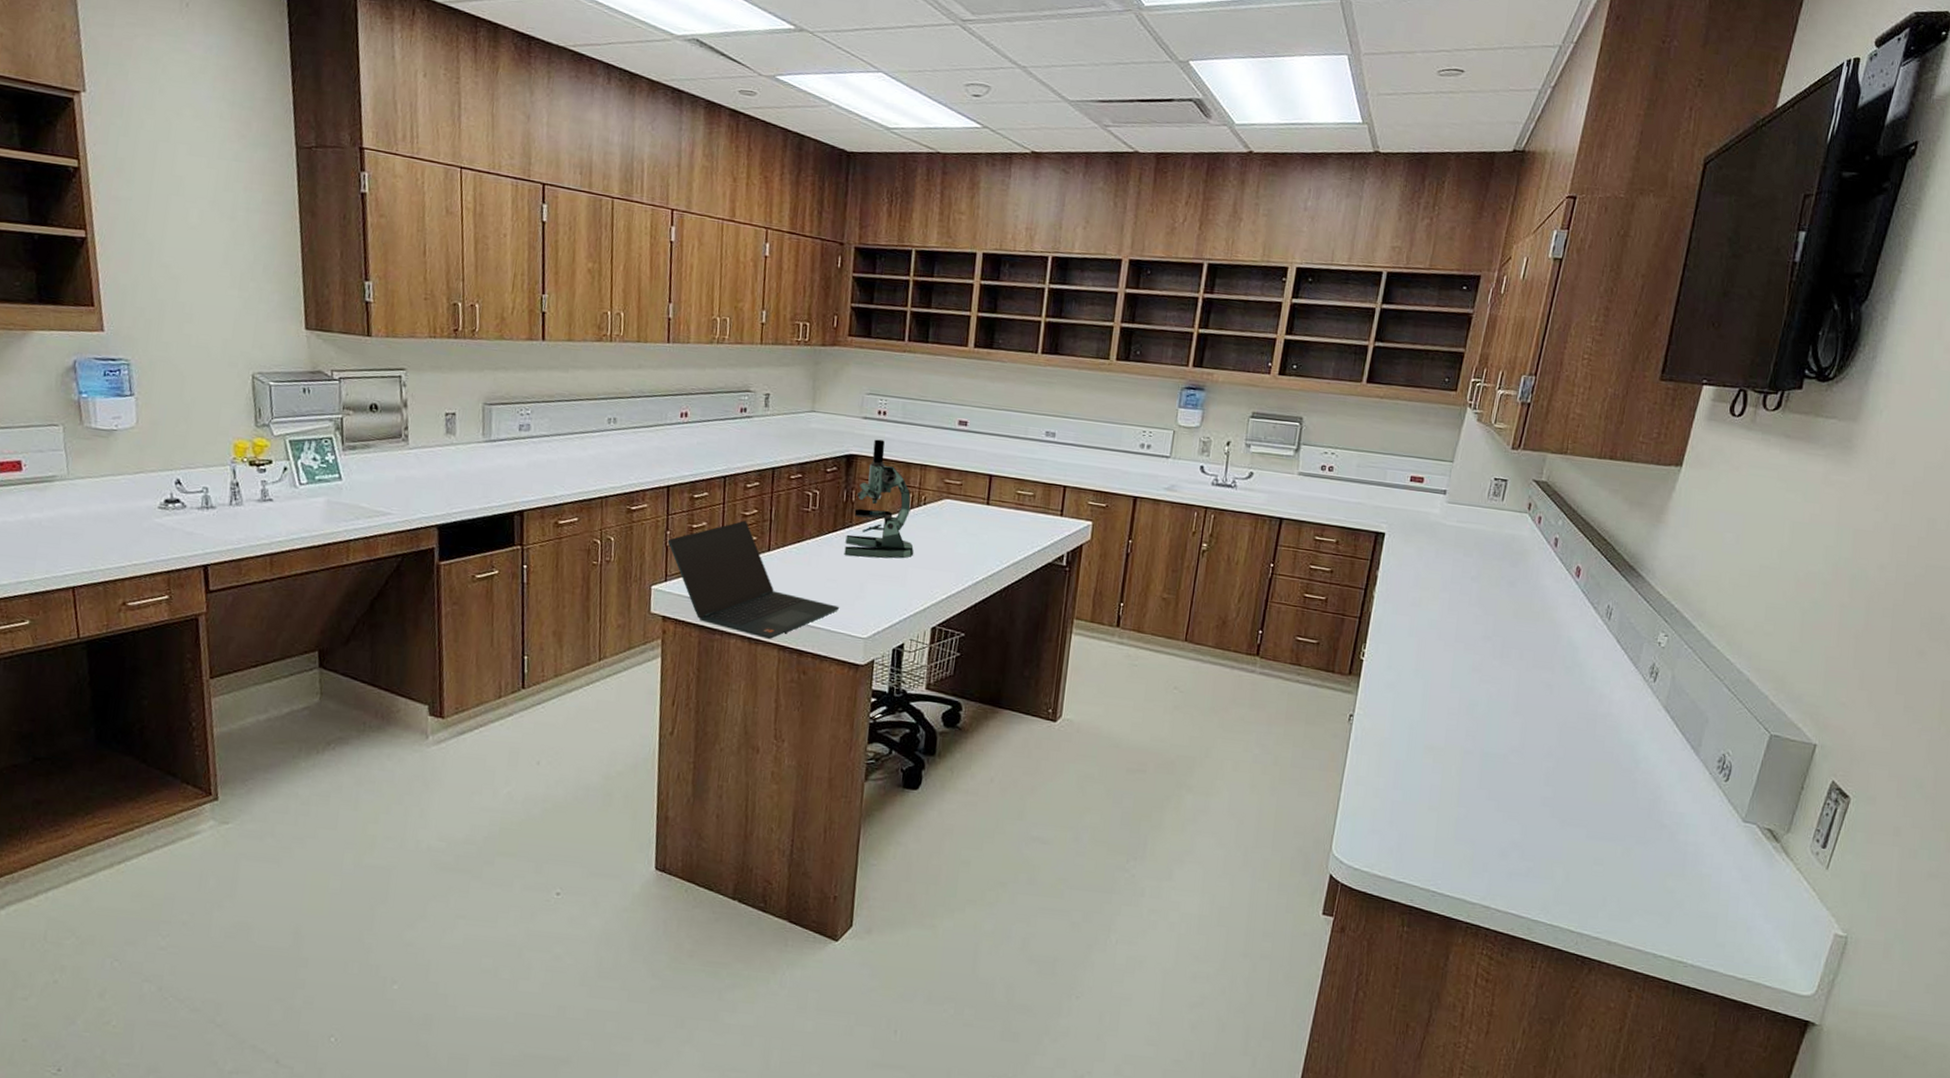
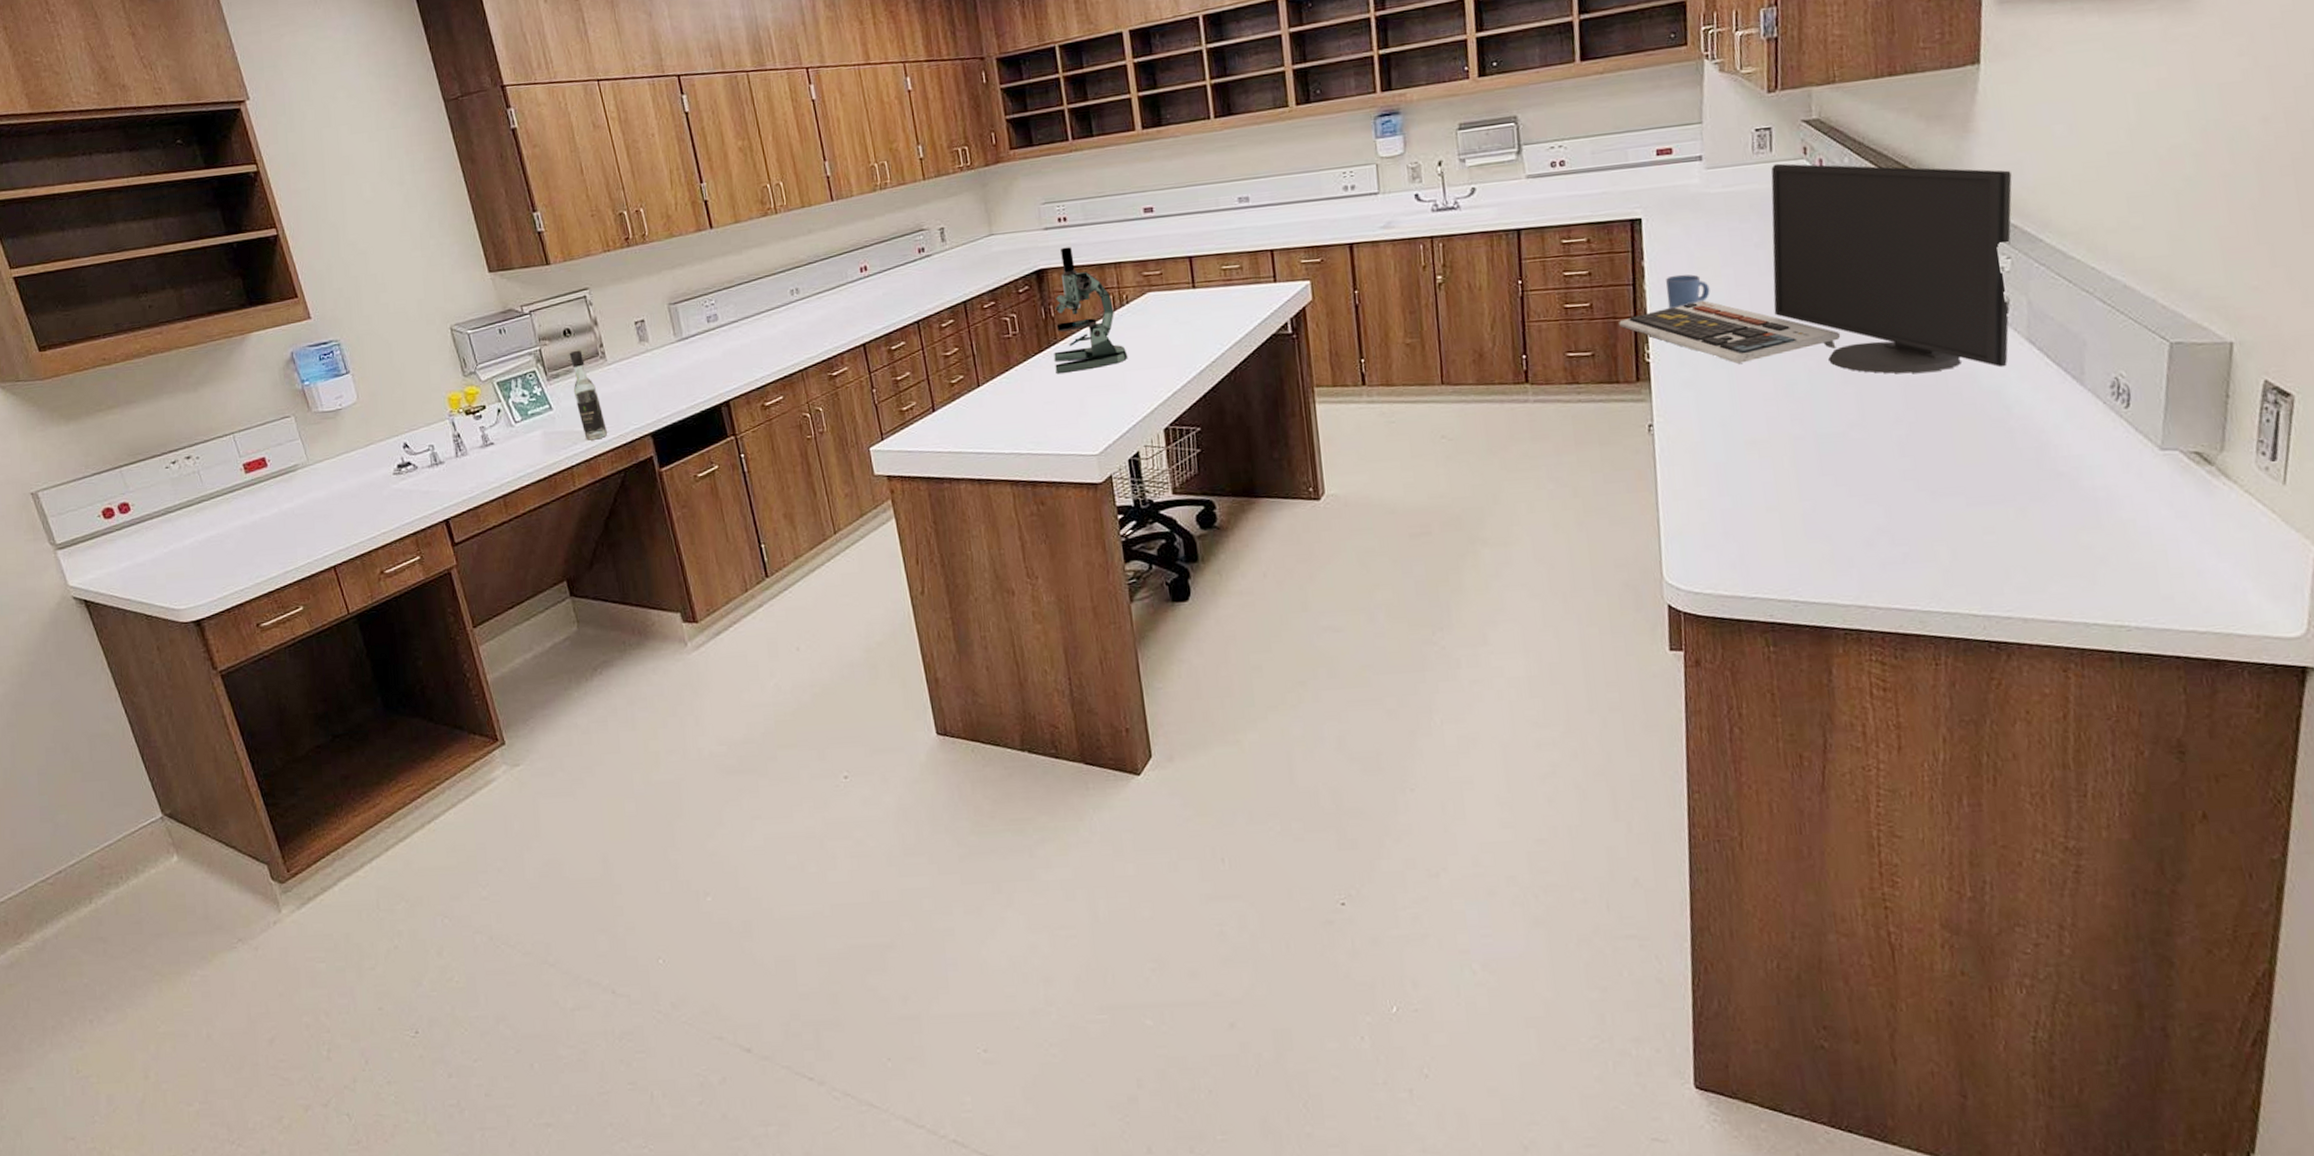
bottle: none [367,427,394,520] -> present [569,350,608,441]
laptop: present [667,520,839,640] -> none [875,361,1063,478]
computer keyboard: none [1346,616,1522,682] -> present [1619,300,1841,364]
mug: none [1389,588,1427,618] -> present [1666,274,1710,310]
computer monitor: none [1473,512,1685,727] -> present [1771,163,2012,374]

